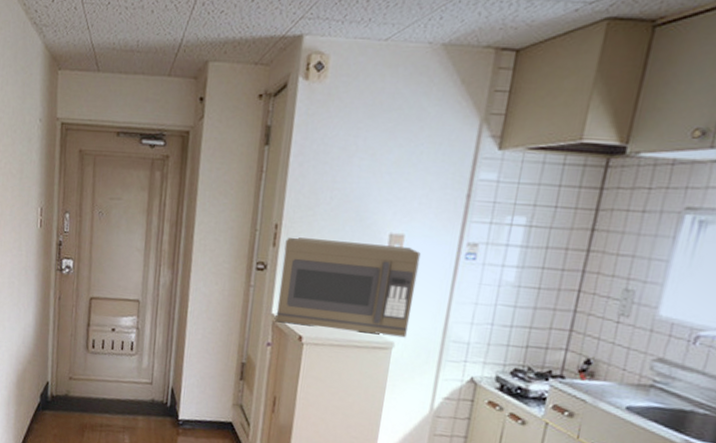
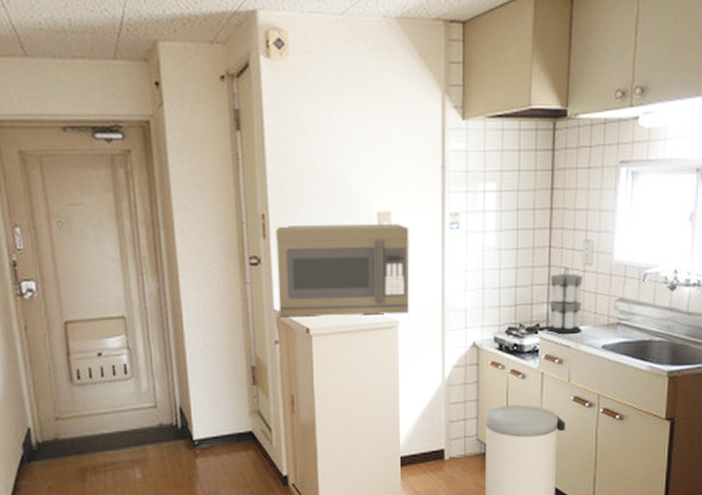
spice rack: none [560,315,616,389] -> present [547,267,584,334]

